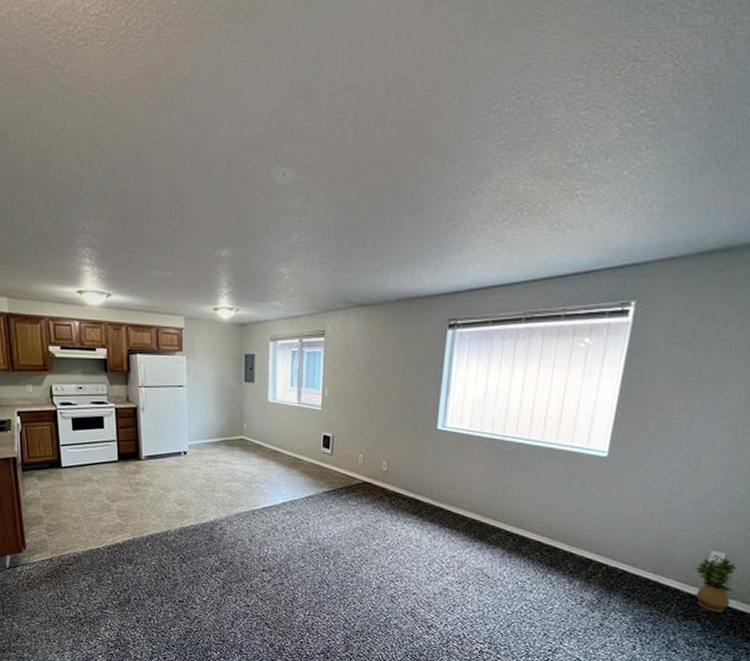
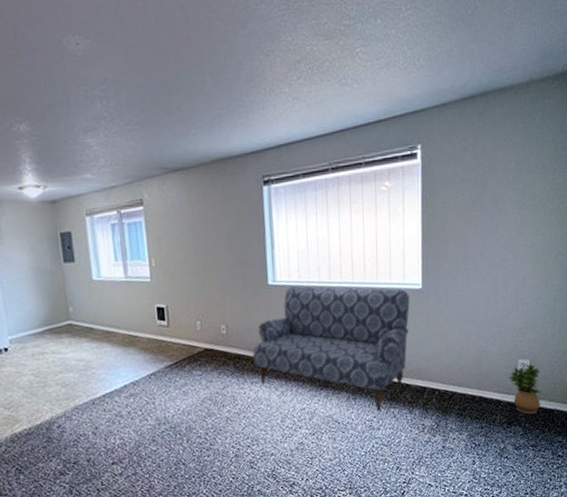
sofa: none [410,435,591,574] -> present [253,286,410,411]

